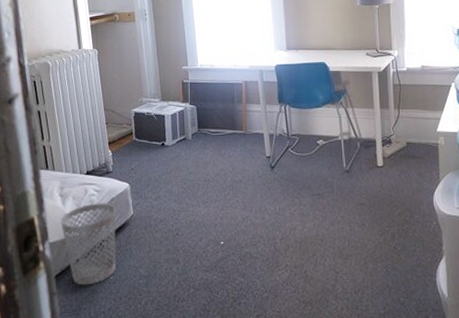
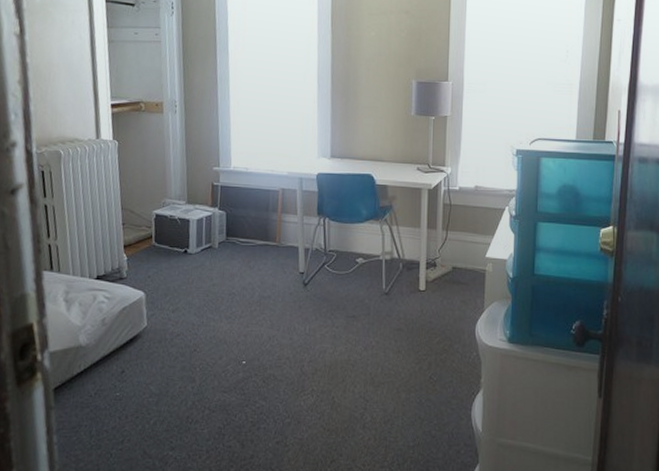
wastebasket: present [61,203,116,286] -> none [64,311,128,401]

